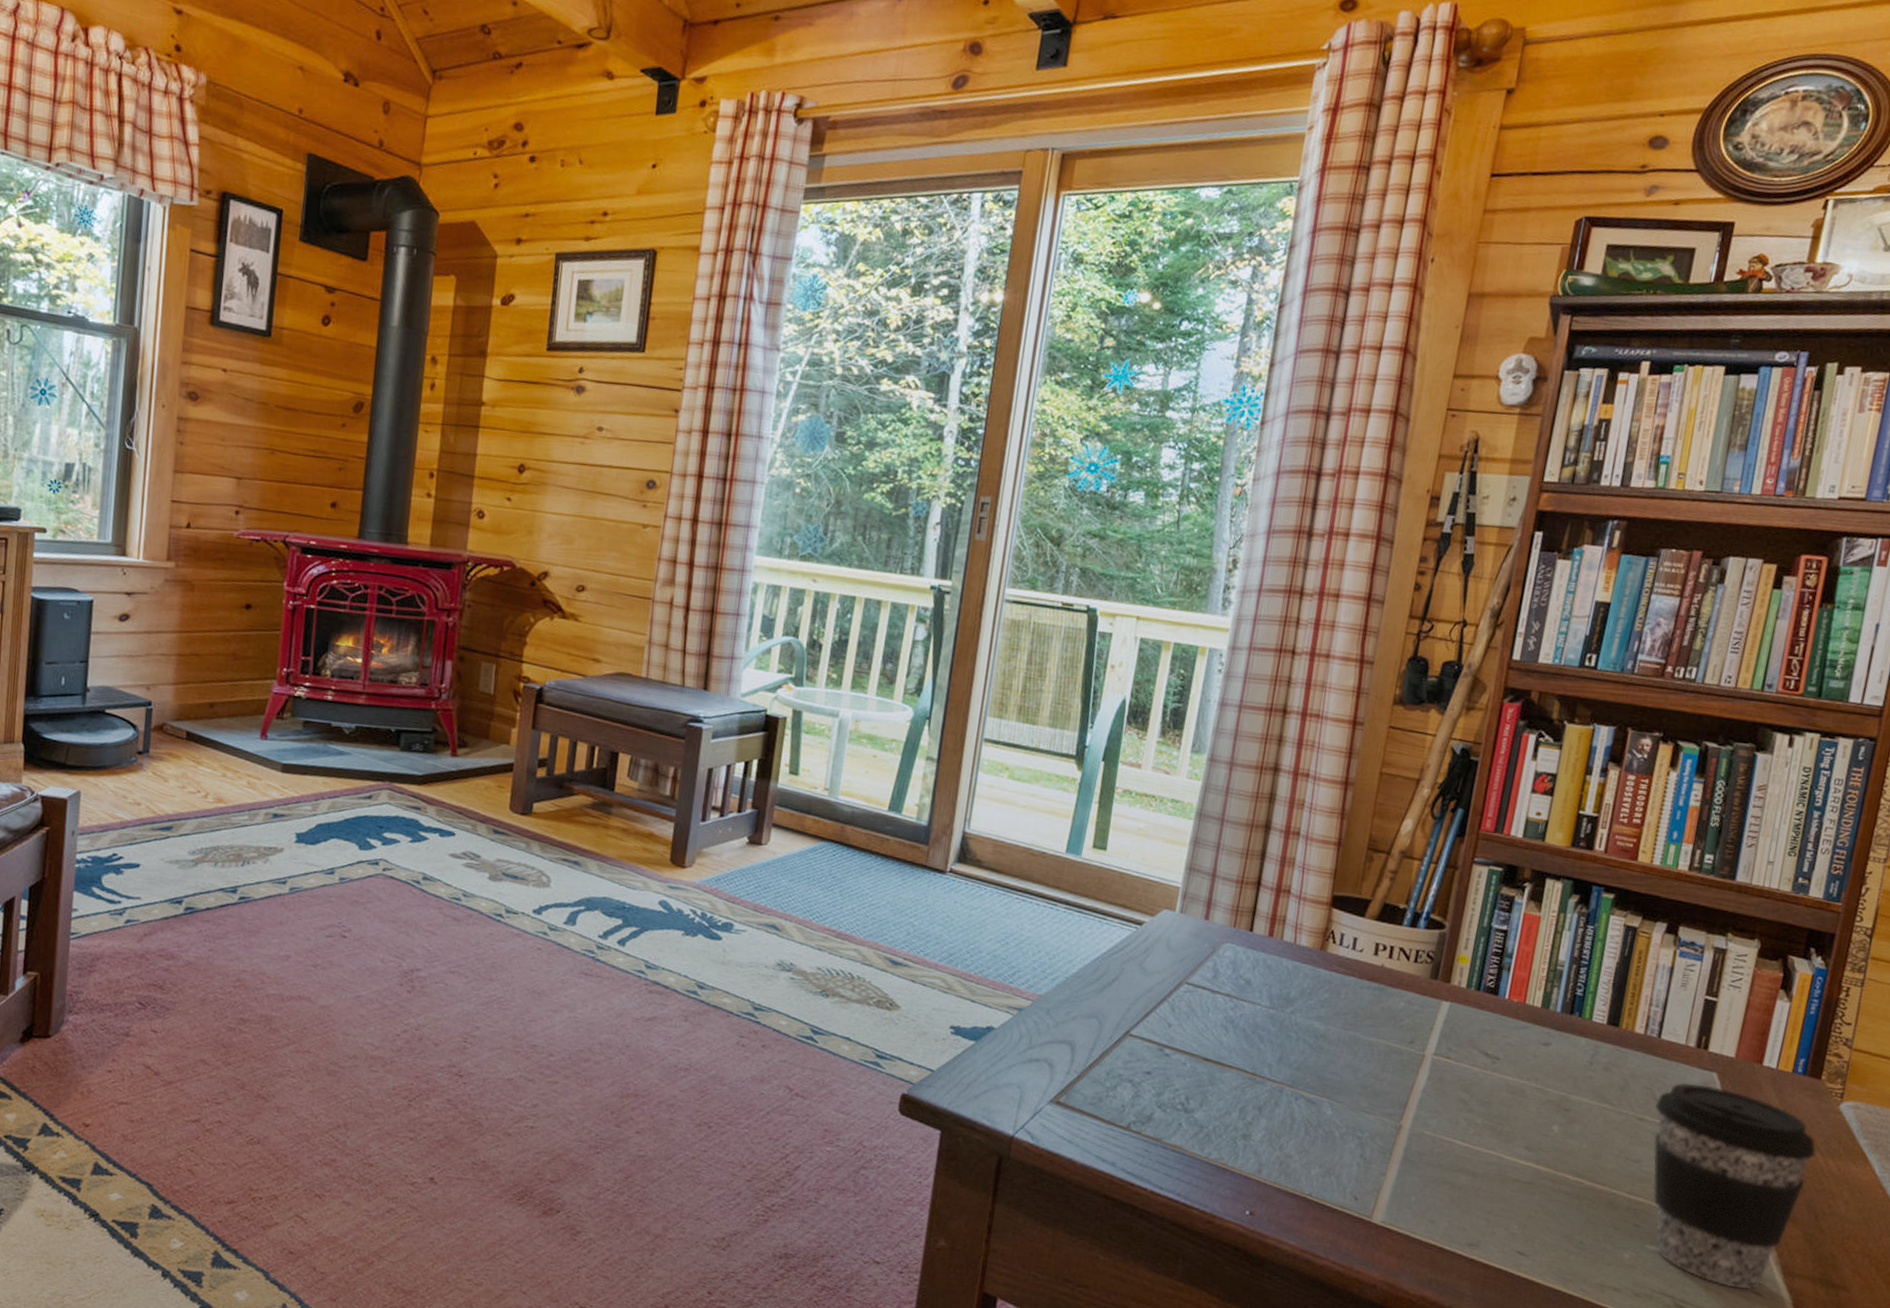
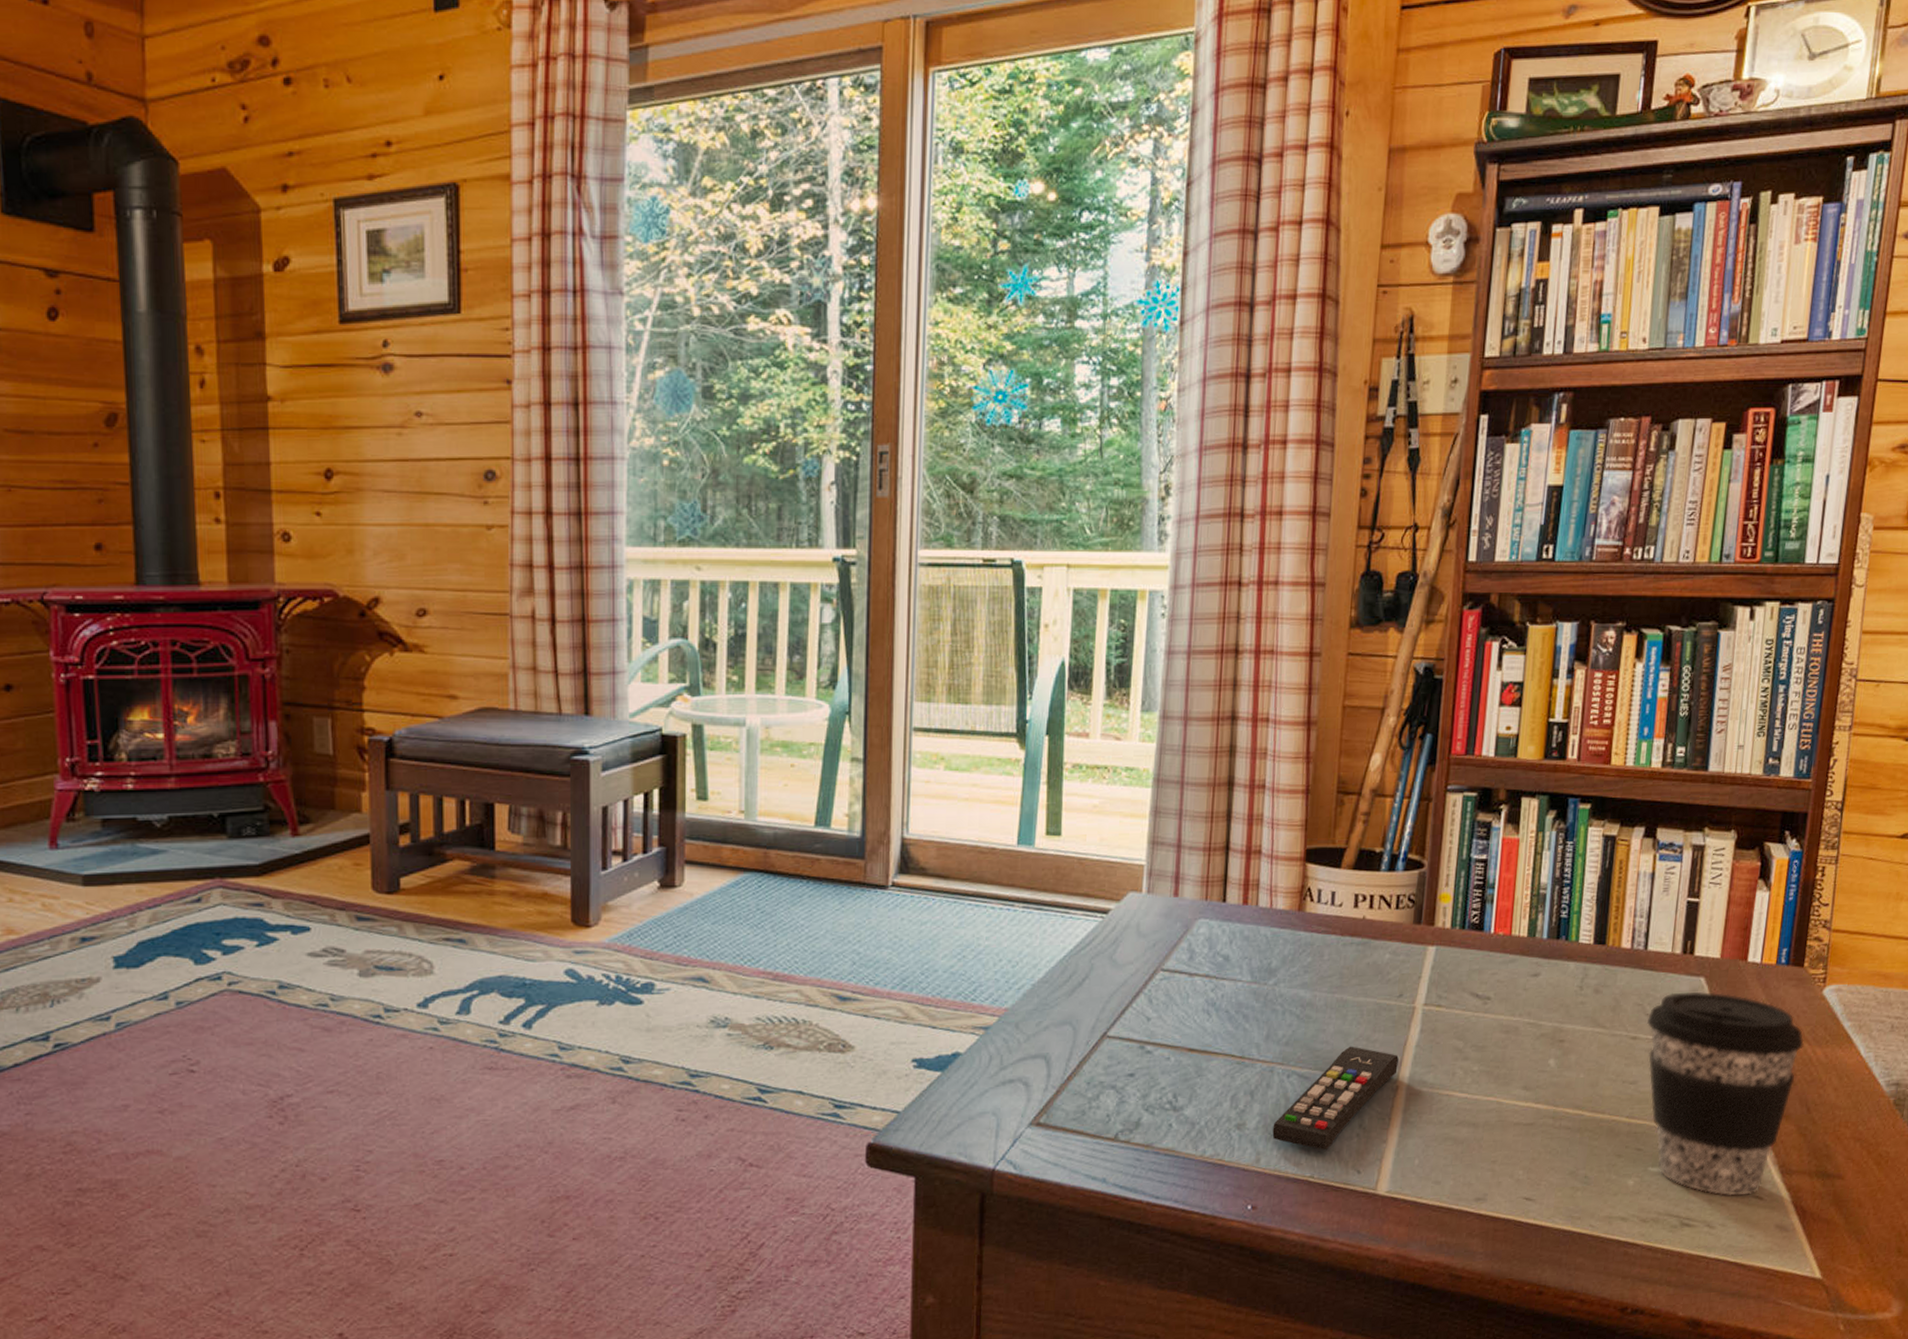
remote control: none [1275,1080,1405,1173] -> present [1272,1046,1399,1151]

